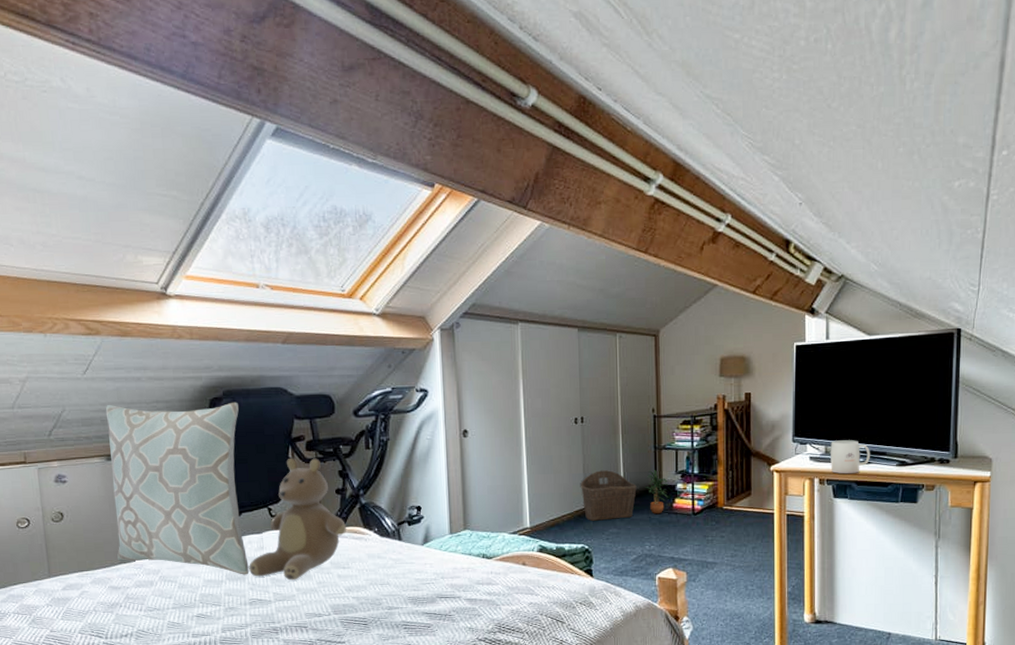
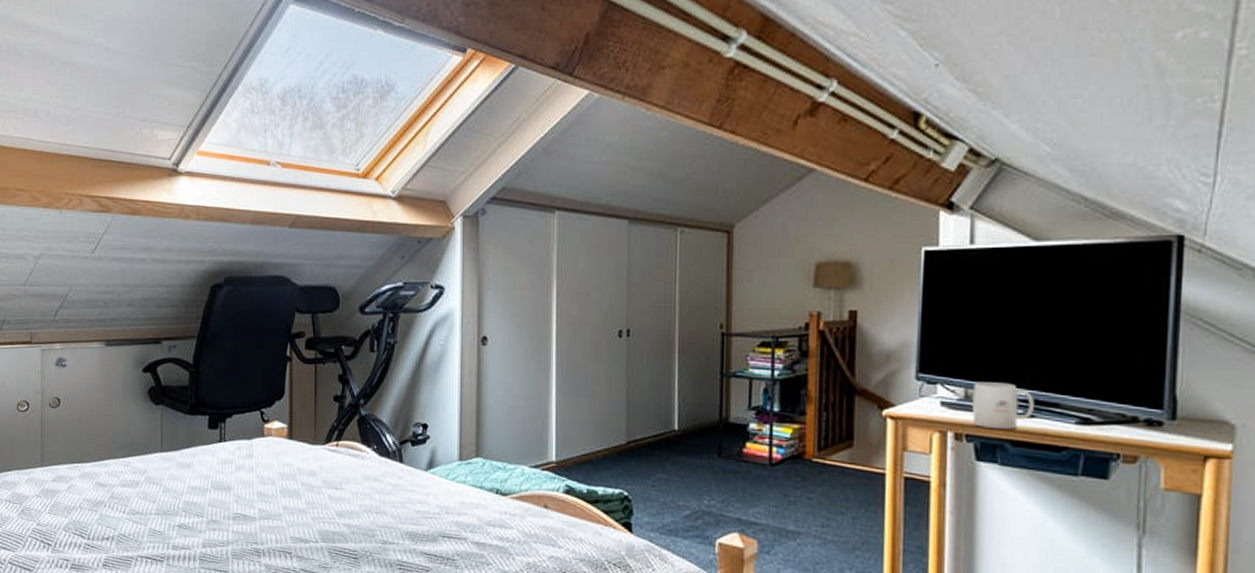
pillow: present [105,402,249,575] -> none [107,286,239,485]
teddy bear: present [249,457,347,581] -> none [236,356,343,497]
wicker basket: present [581,470,637,522] -> none [622,398,695,463]
potted plant: present [645,469,670,515] -> none [706,401,740,461]

